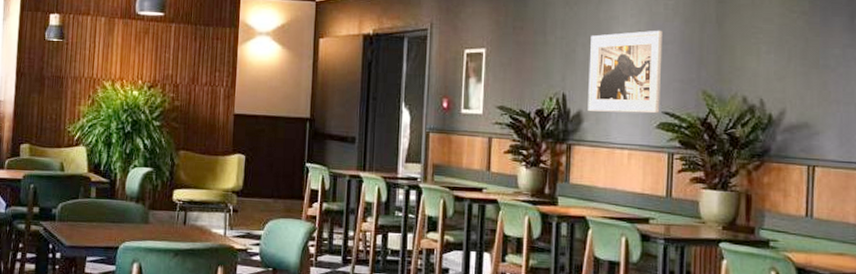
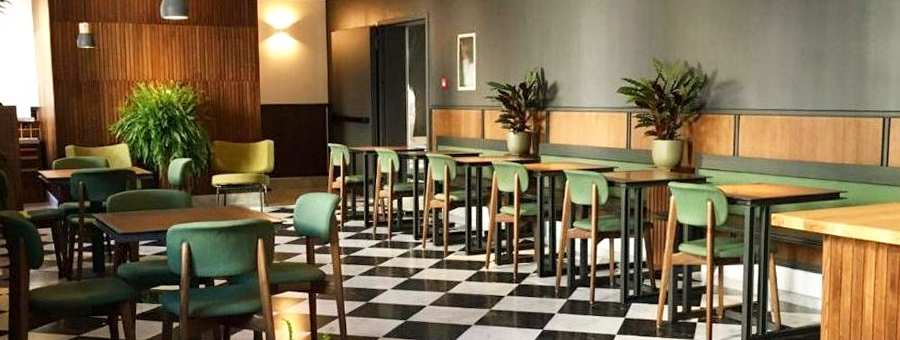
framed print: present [588,30,663,114] -> none [561,8,621,81]

